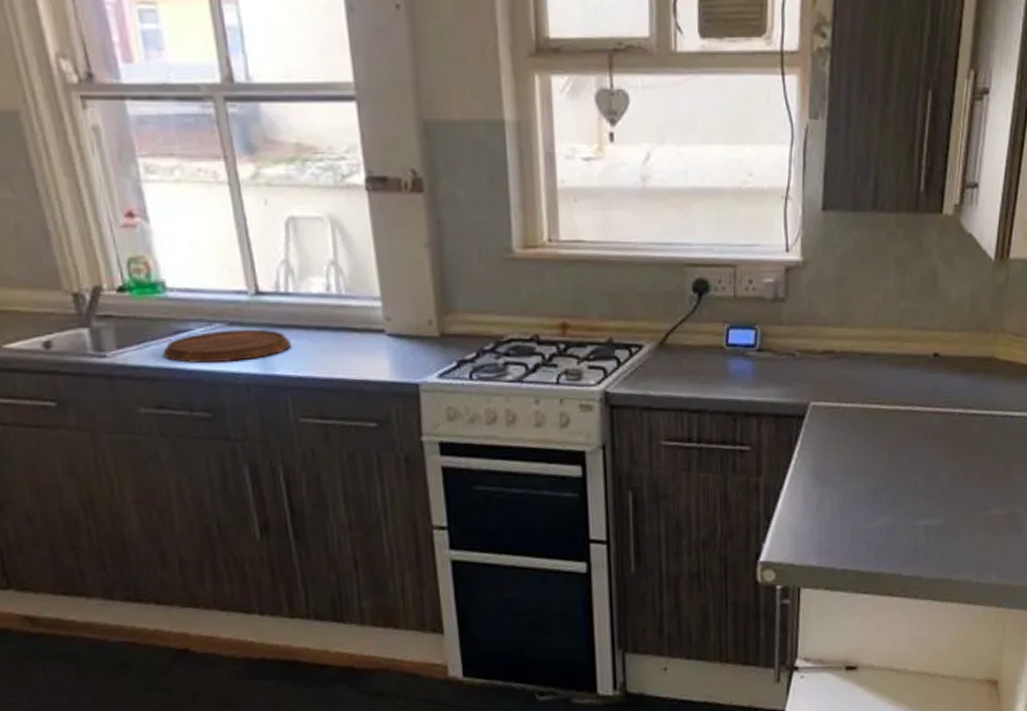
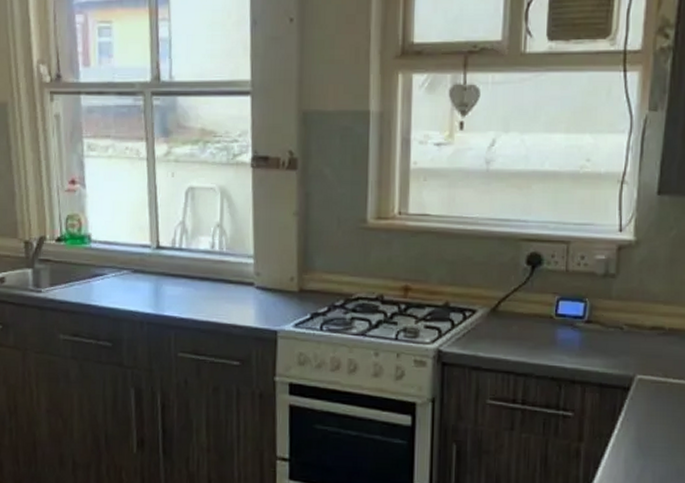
cutting board: present [163,329,291,363] -> none [82,276,179,302]

